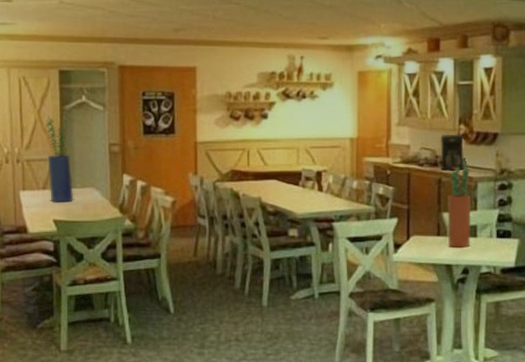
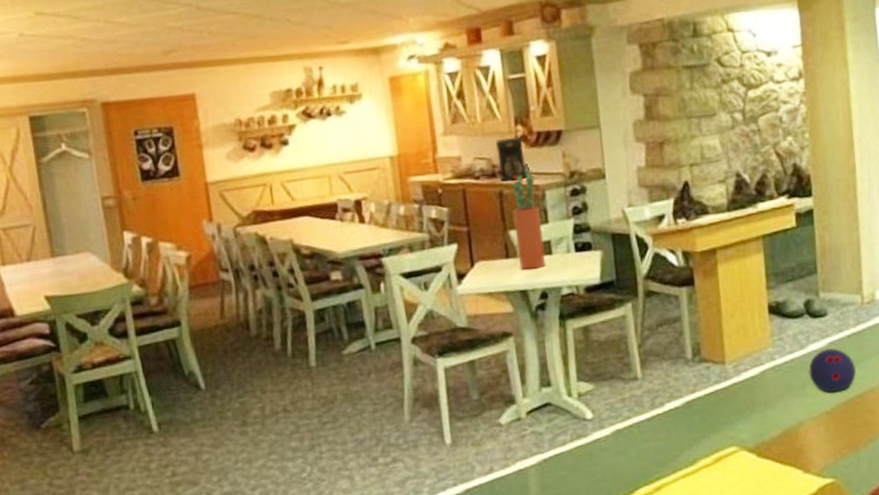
vase: present [46,114,73,203] -> none [20,168,66,277]

